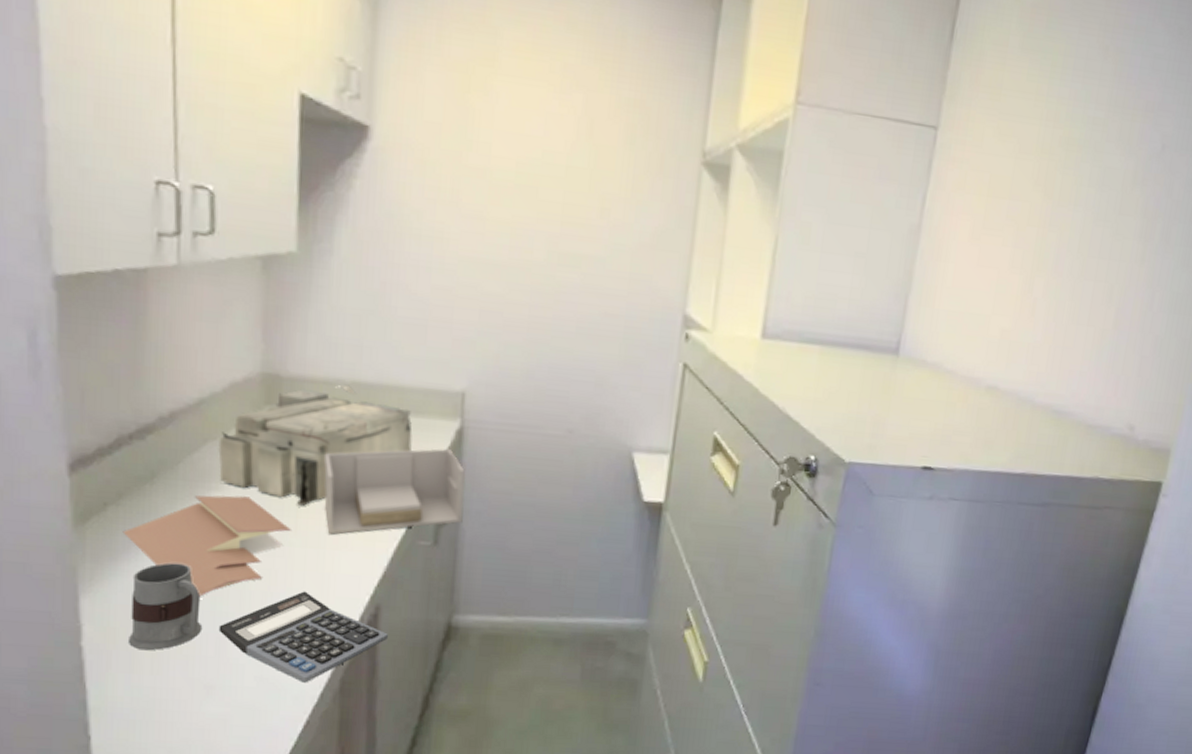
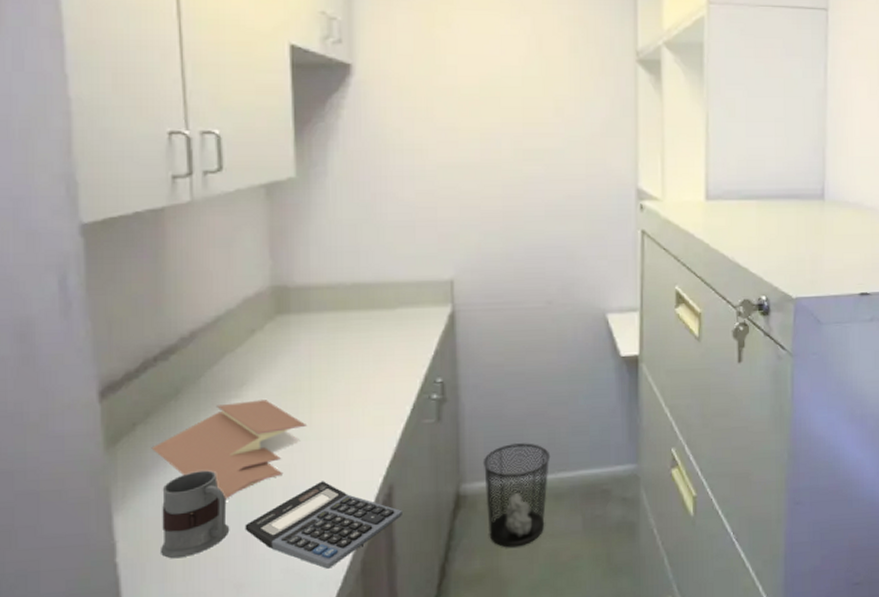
printer: present [218,384,413,506] -> none [236,287,410,402]
paper dispenser: present [324,448,465,534] -> none [333,331,461,424]
waste bin: none [478,578,554,688] -> present [483,442,551,548]

